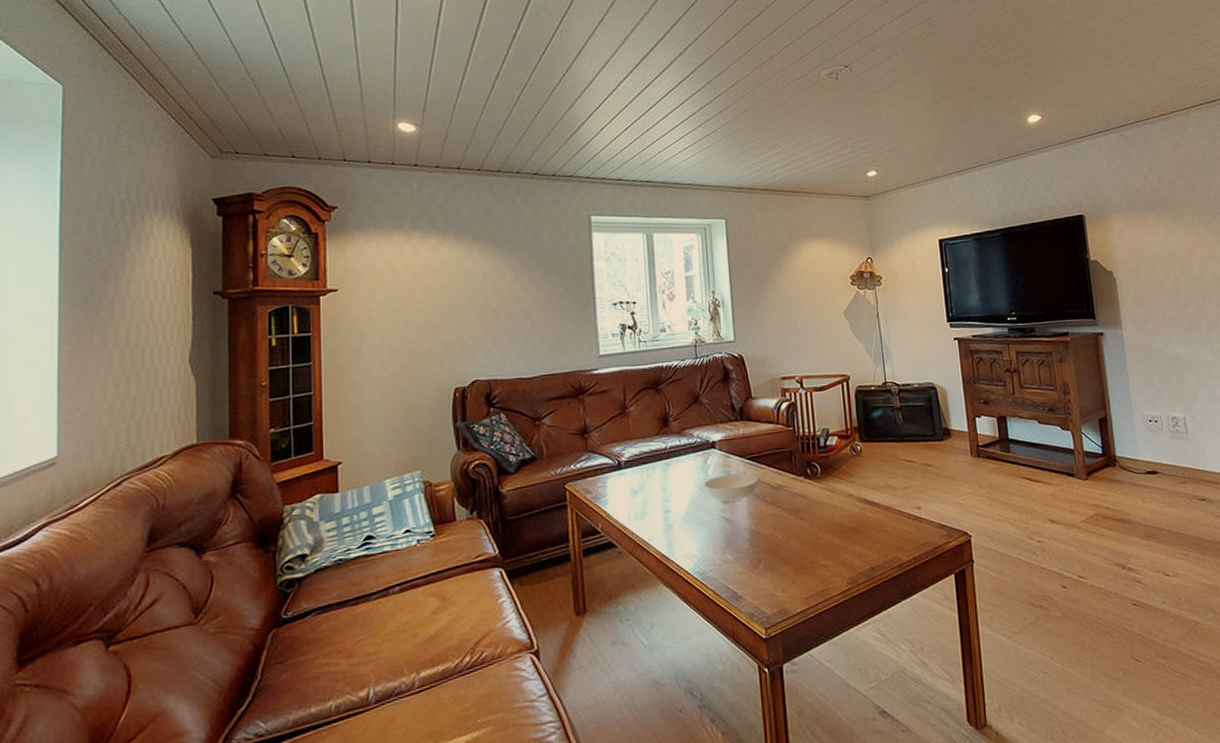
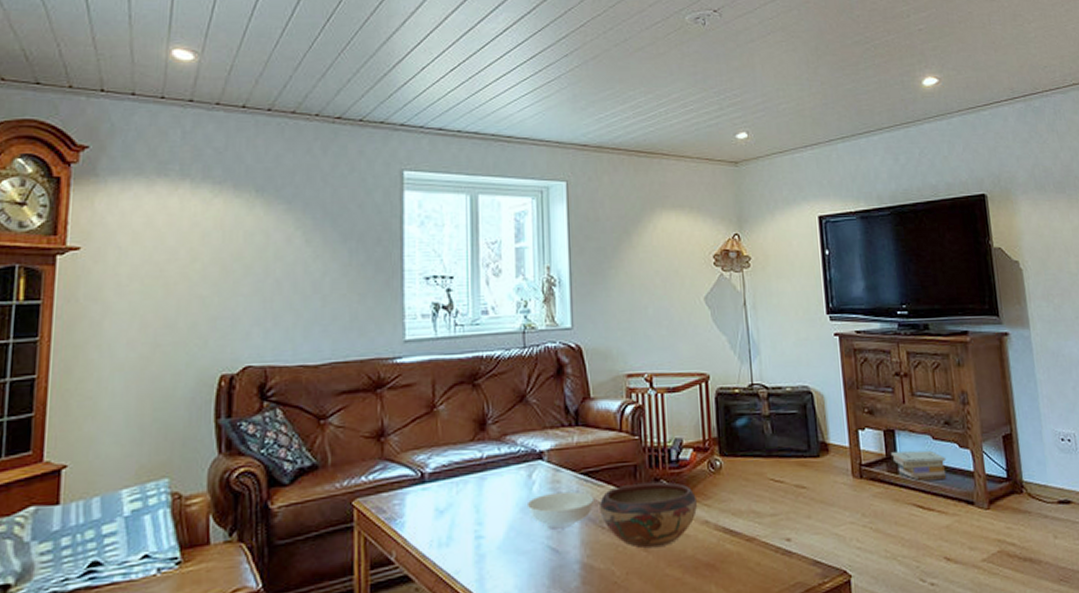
decorative bowl: none [763,463,843,517] -> present [600,481,698,548]
books: none [1003,432,1051,459] -> present [890,450,947,482]

